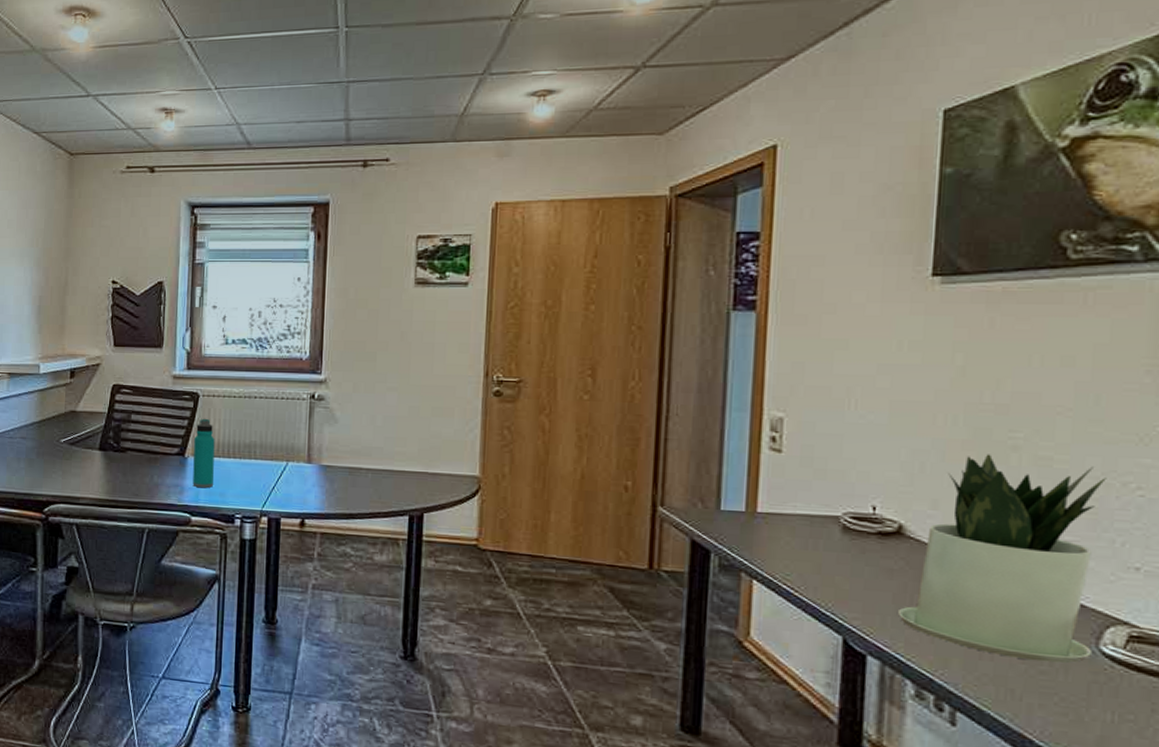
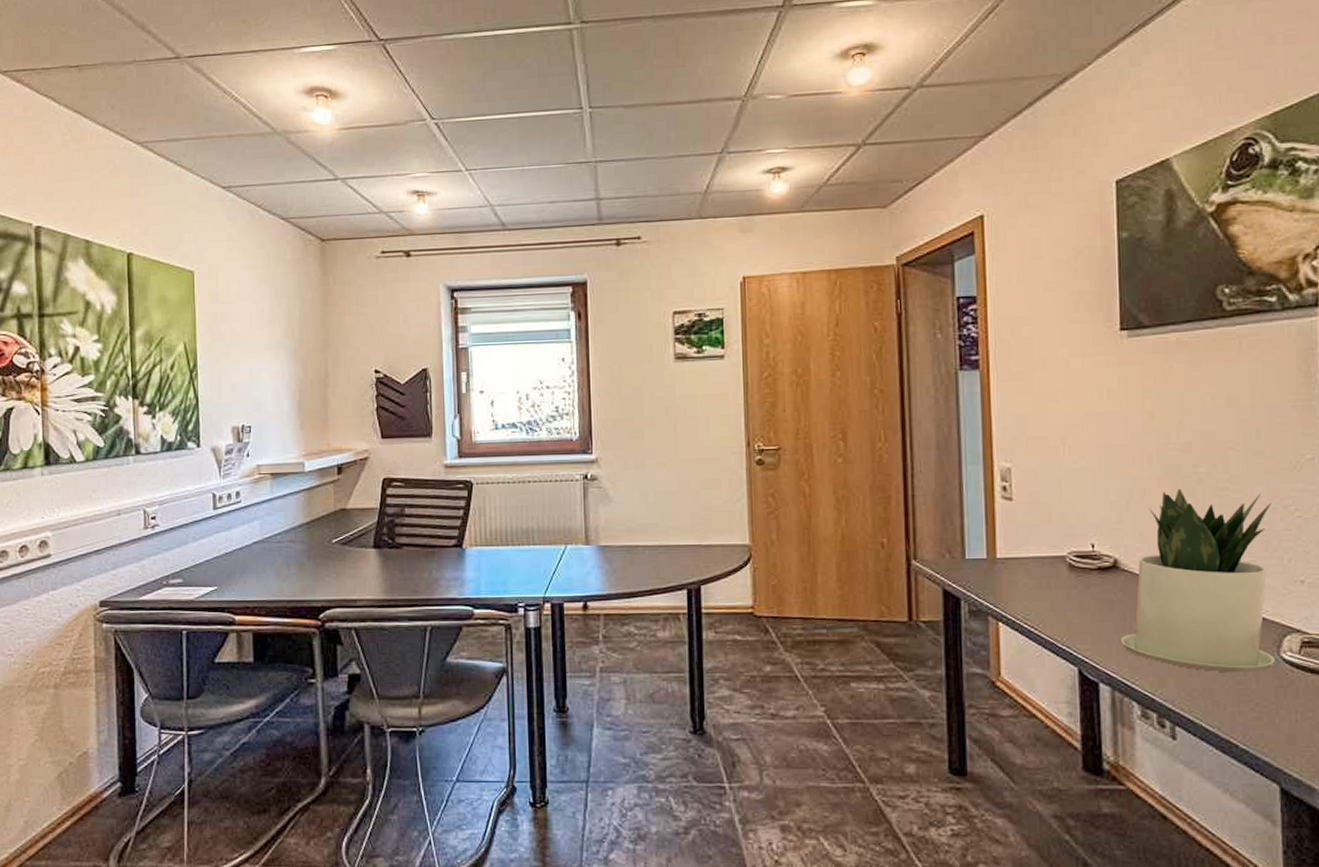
water bottle: present [192,418,215,488] -> none [470,506,493,579]

